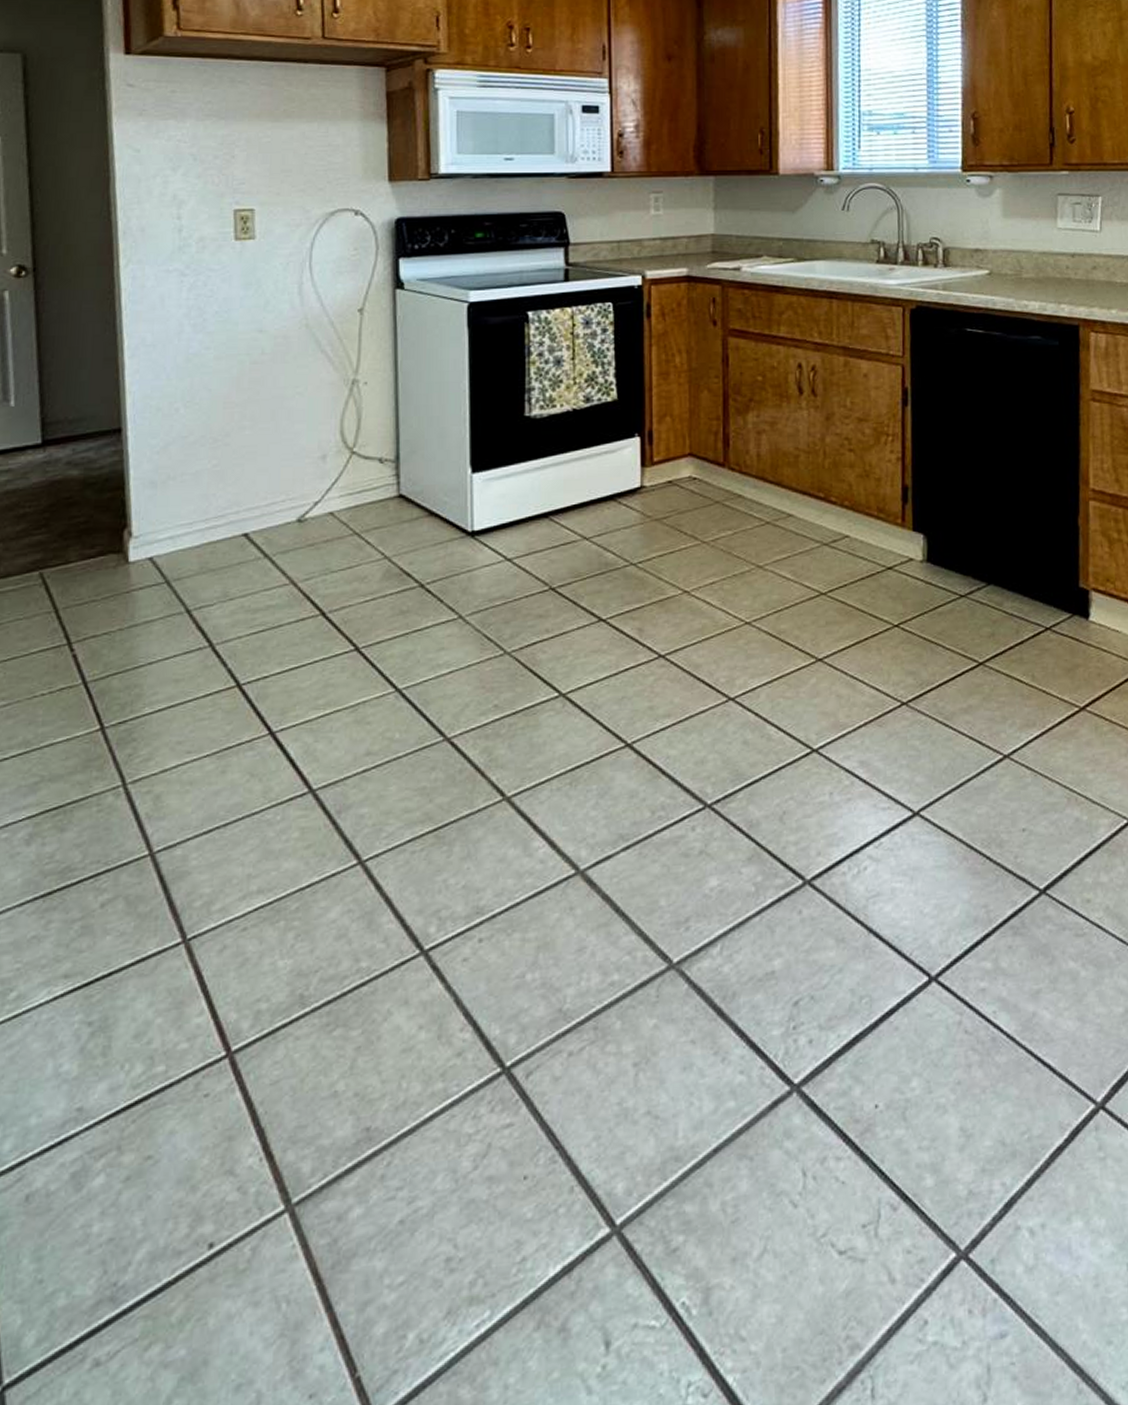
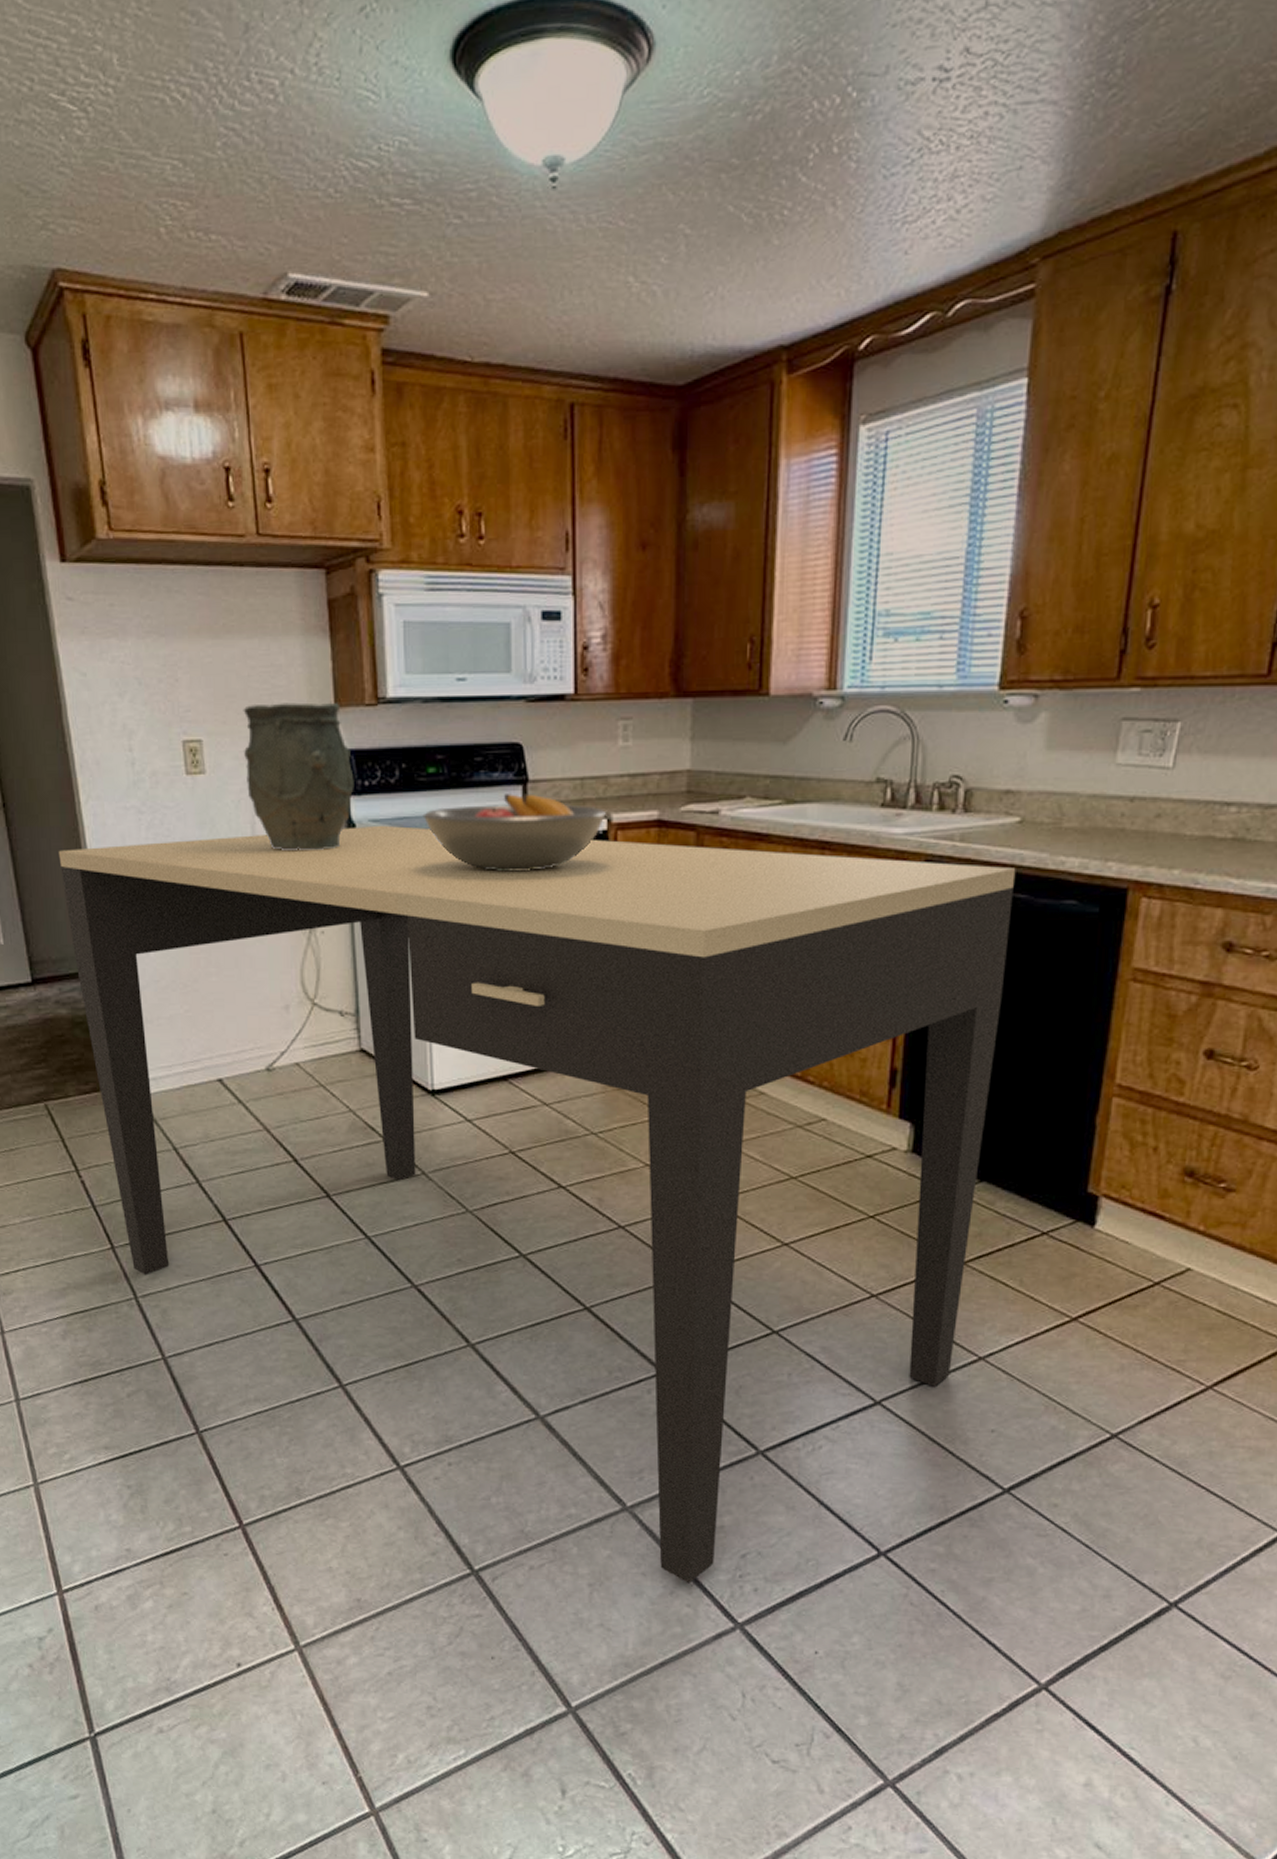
dining table: none [89,283,990,1046] -> present [58,825,1016,1584]
vase: none [296,177,404,308] -> present [243,702,354,851]
fruit bowl: none [469,255,640,322] -> present [422,793,606,870]

